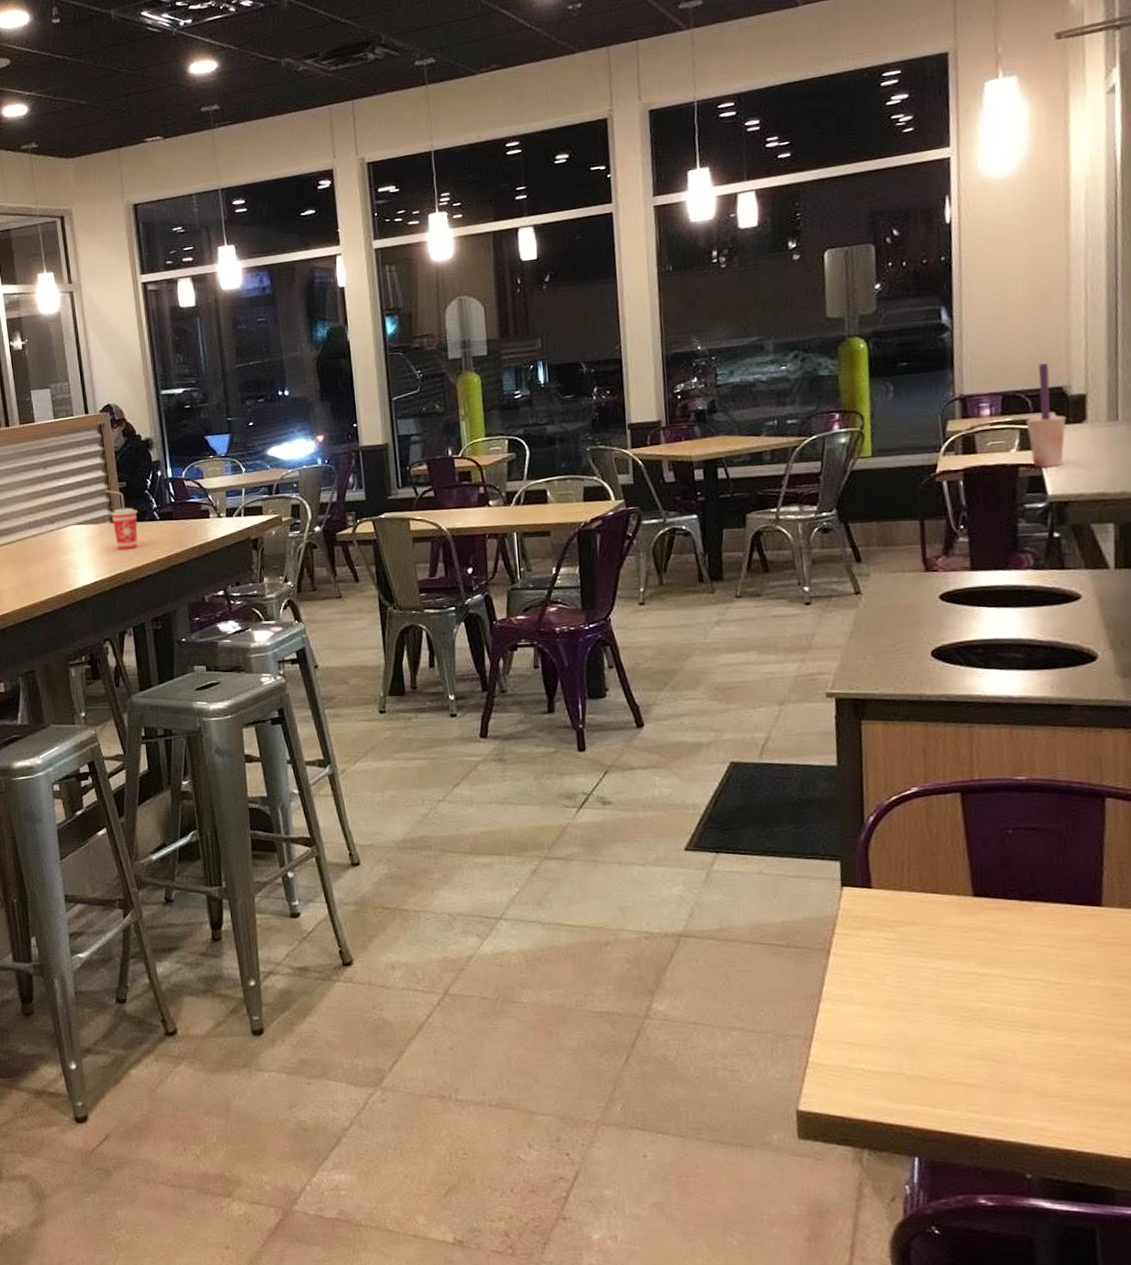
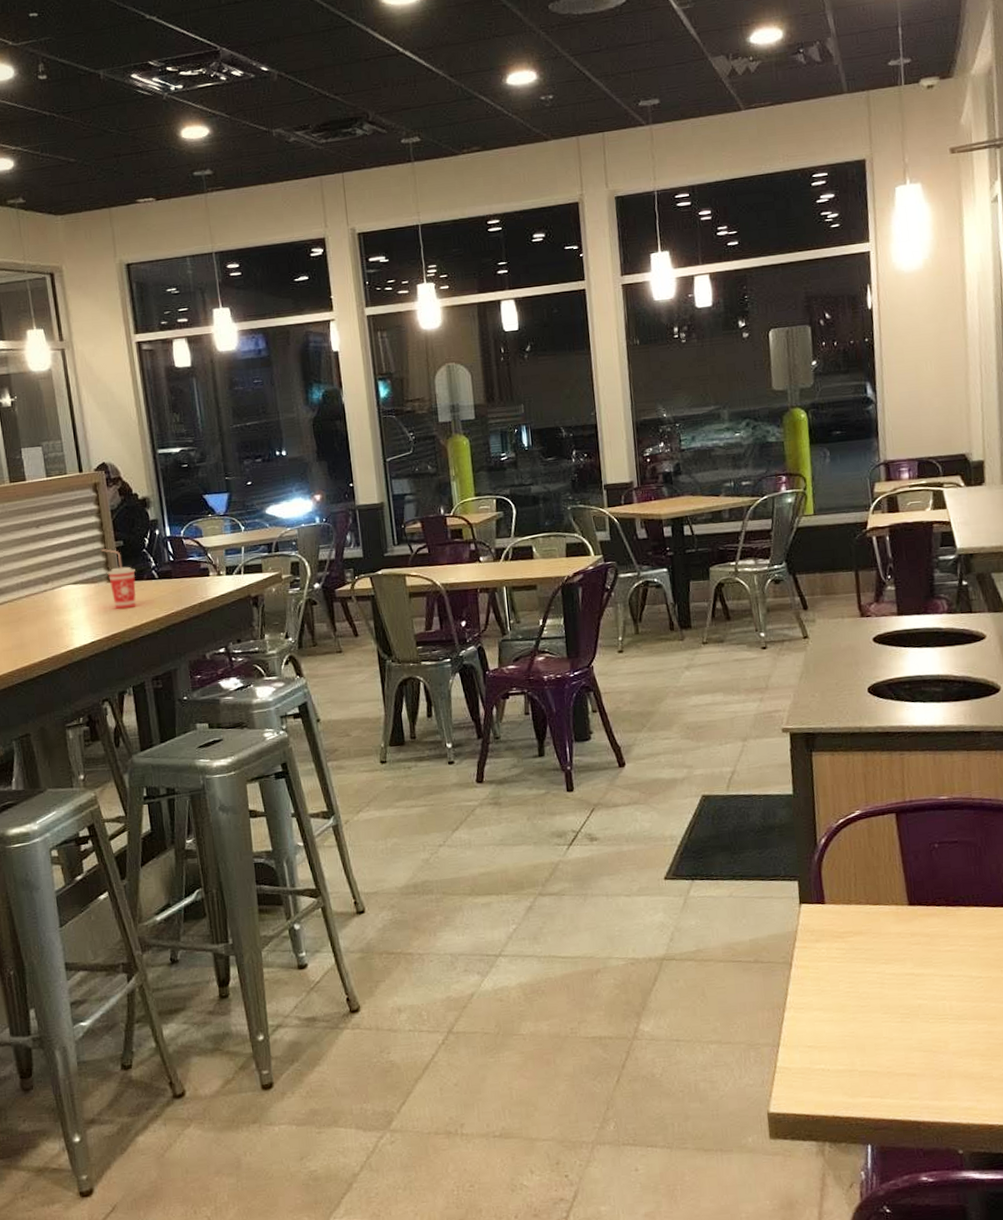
beverage cup: present [1025,363,1067,469] -> none [937,433,969,525]

